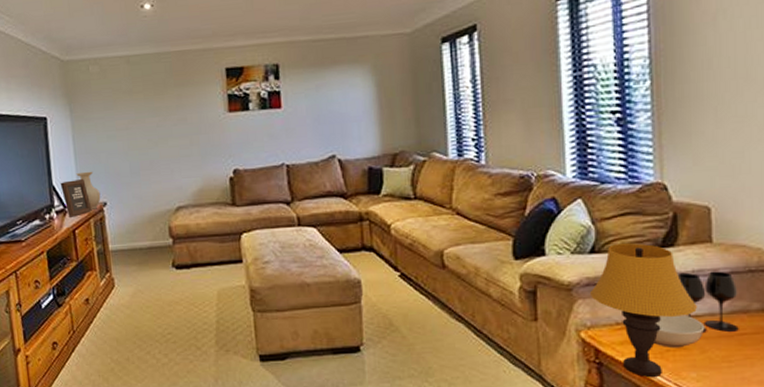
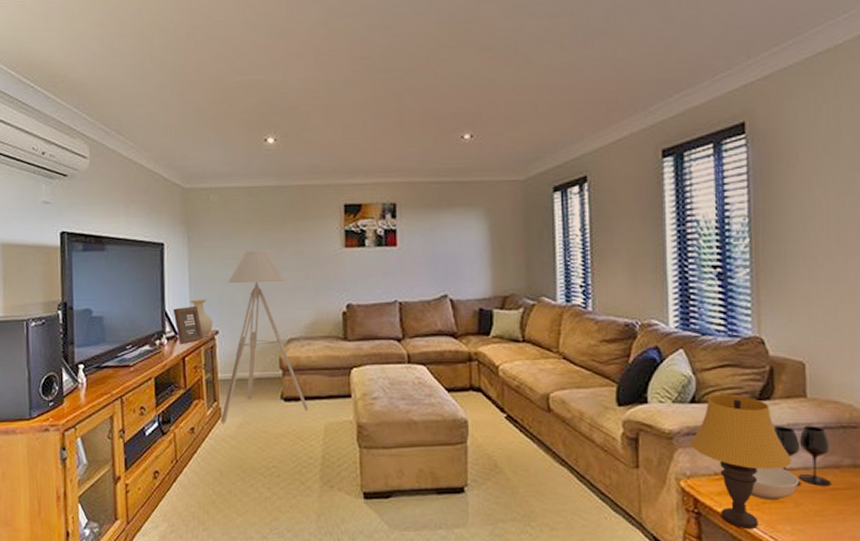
floor lamp: none [113,119,201,294] -> present [220,250,309,424]

